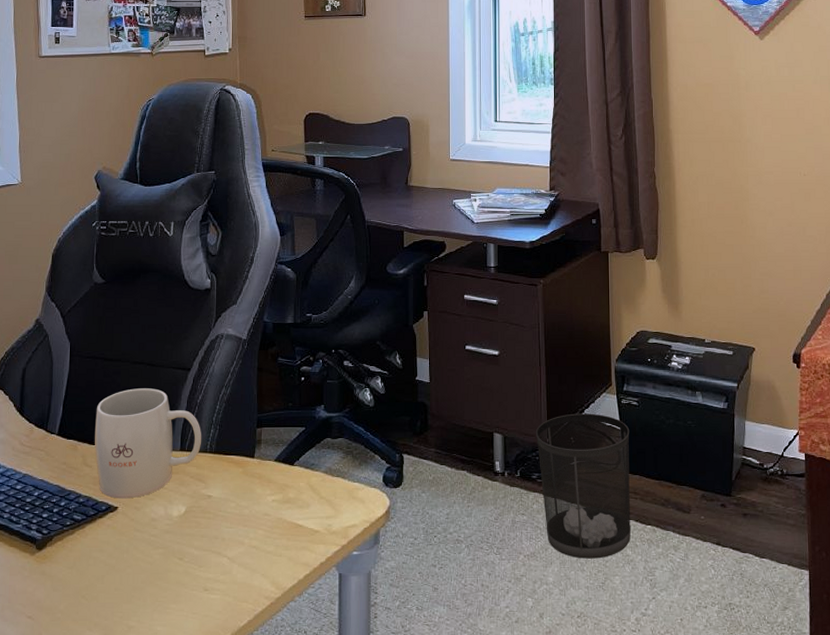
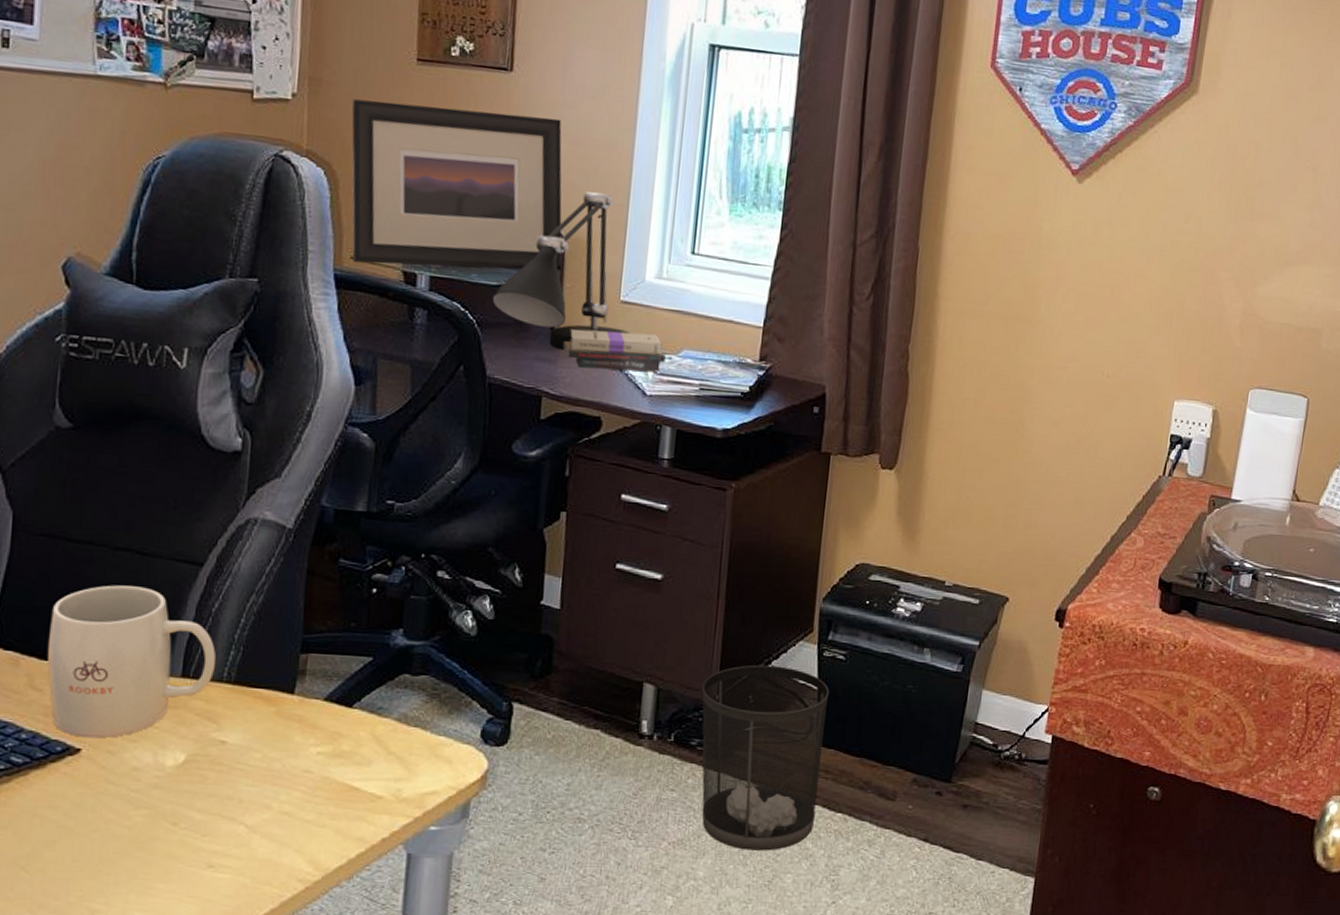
picture frame: none [266,43,409,154] -> present [351,99,562,271]
desk lamp: none [365,88,459,197] -> present [492,191,631,350]
books: none [414,179,485,208] -> present [562,328,666,372]

